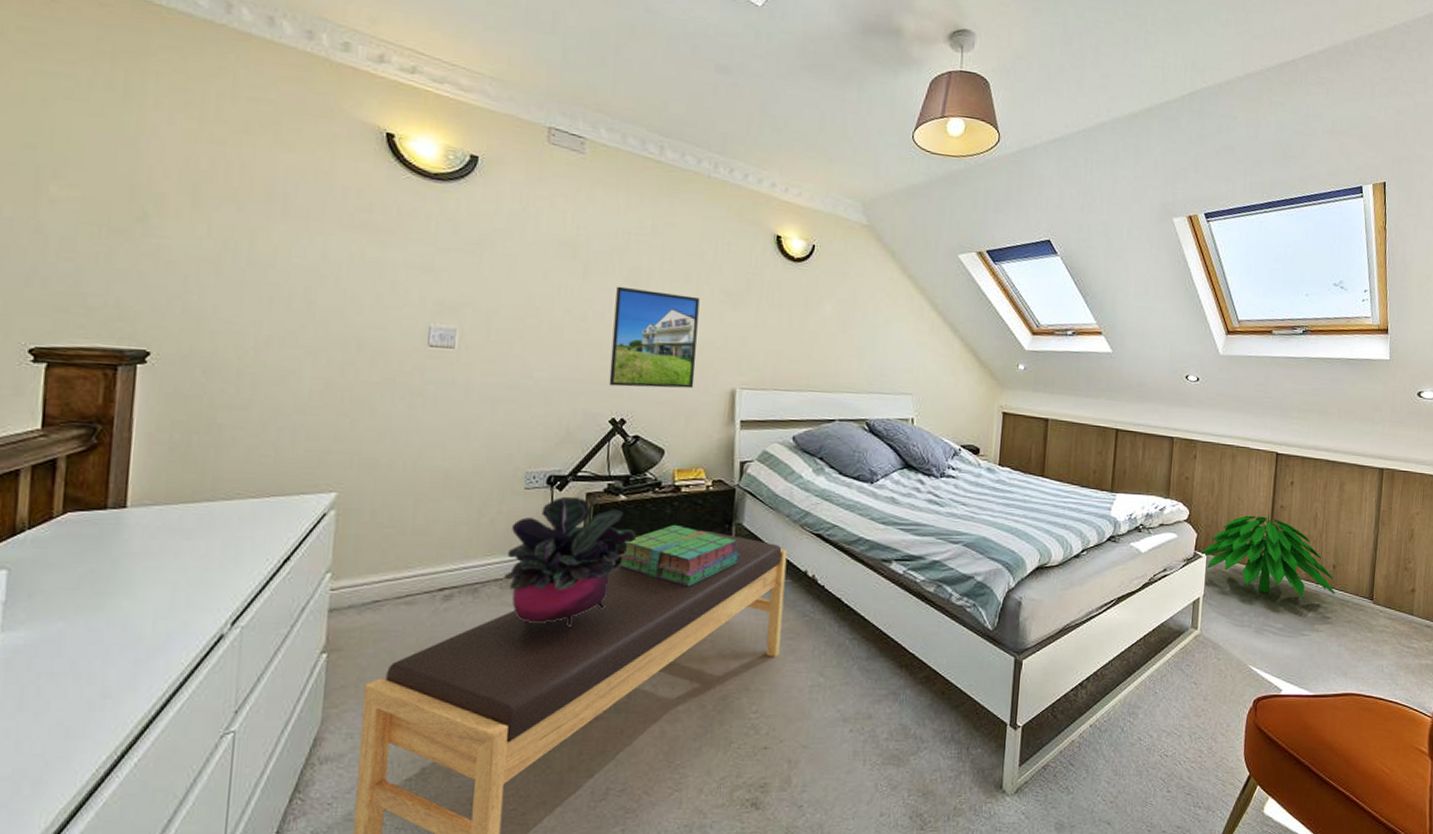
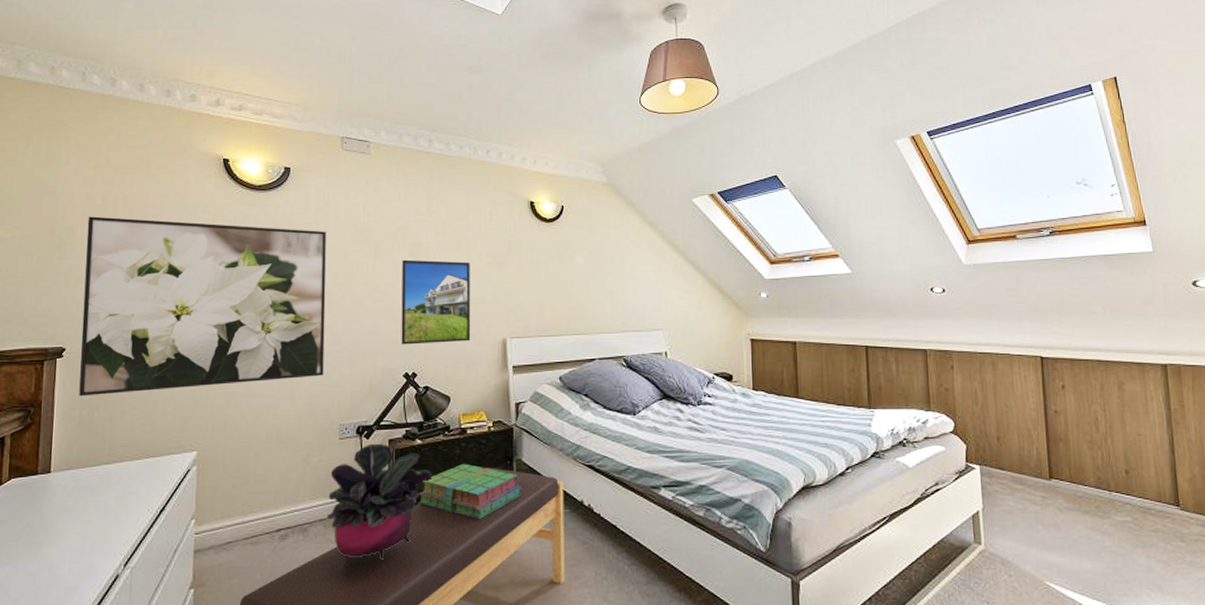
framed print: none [169,183,522,416] -> present [79,216,326,397]
indoor plant: present [1200,511,1335,598] -> none [973,417,1133,507]

